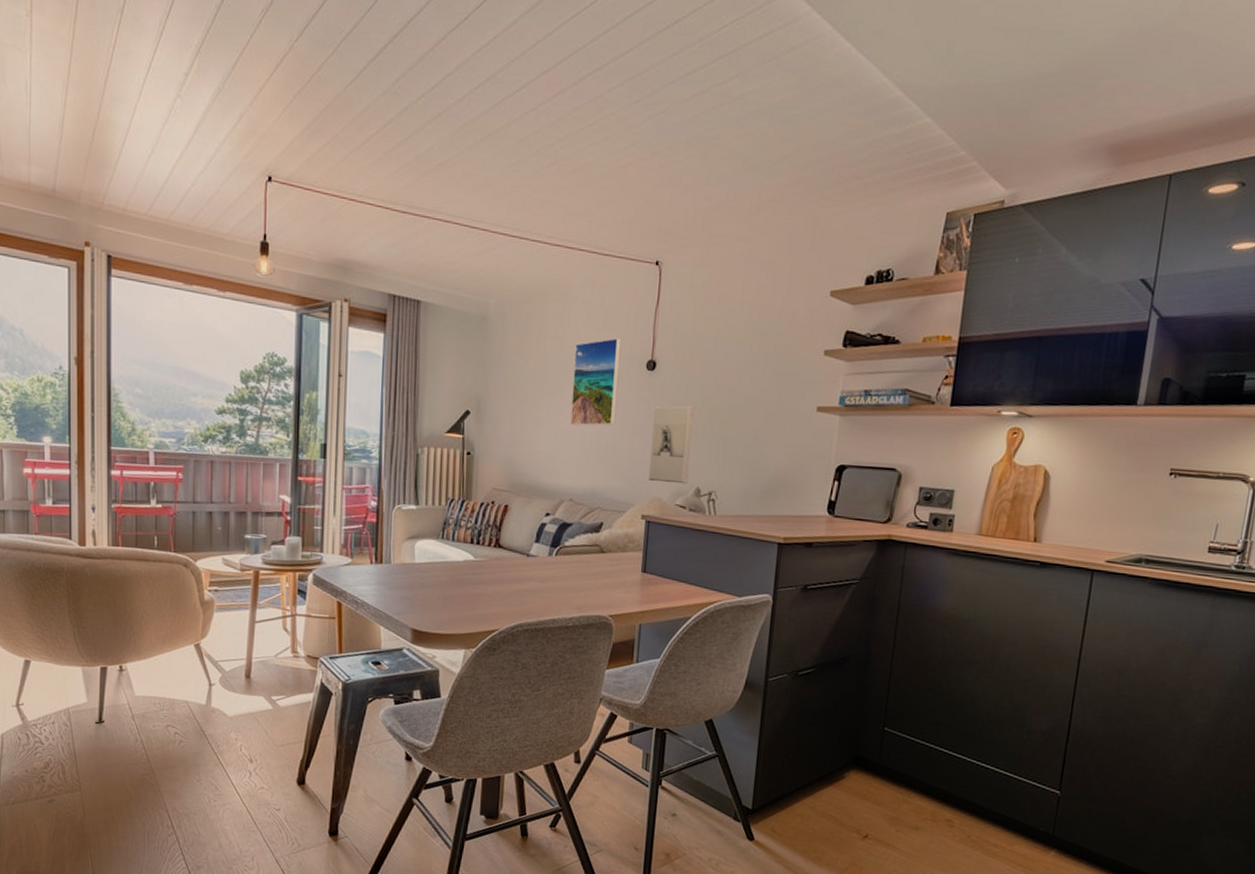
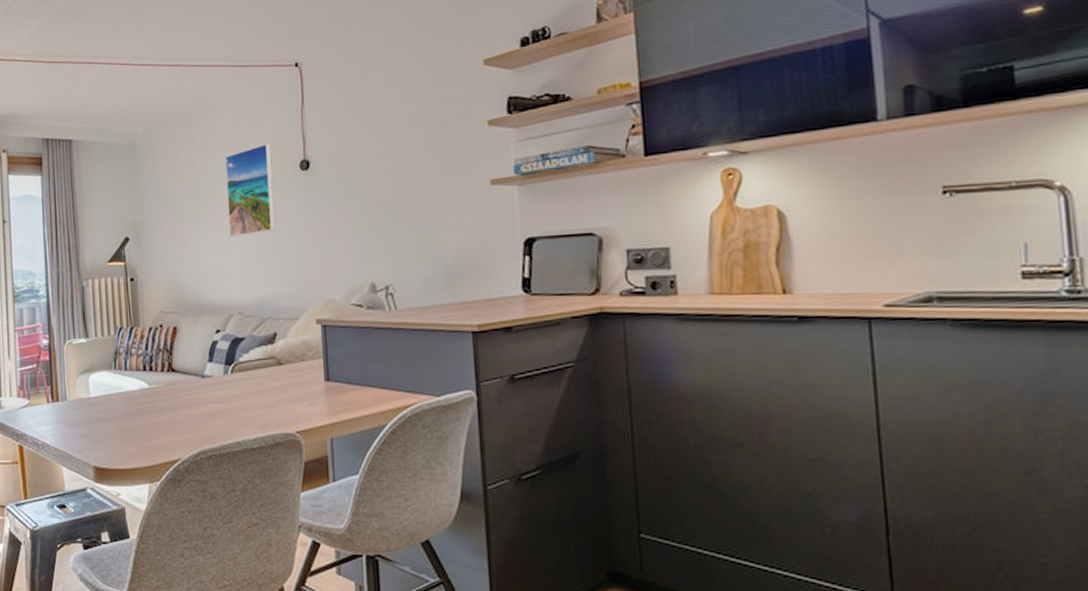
wall sculpture: present [649,405,695,484] -> none [314,199,362,282]

